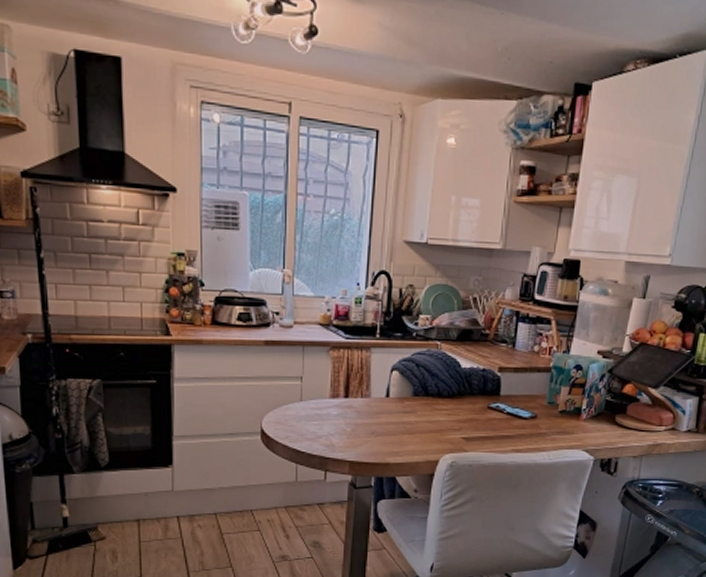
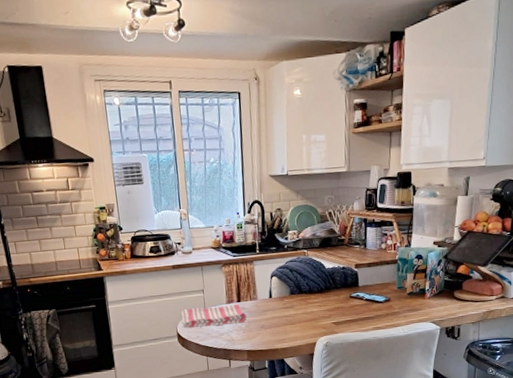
dish towel: none [269,398,355,425] -> present [181,303,247,328]

